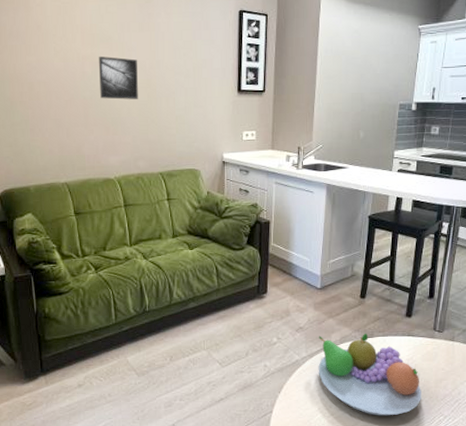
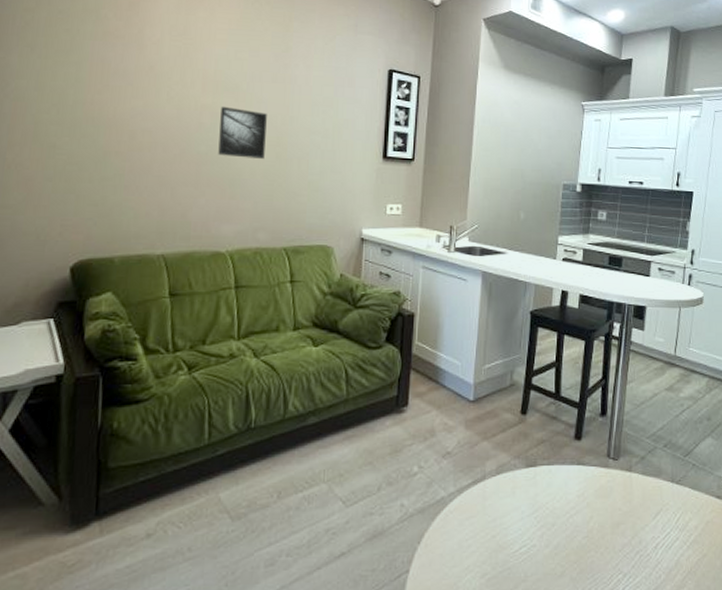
fruit bowl: present [318,333,421,416] -> none [469,460,595,575]

